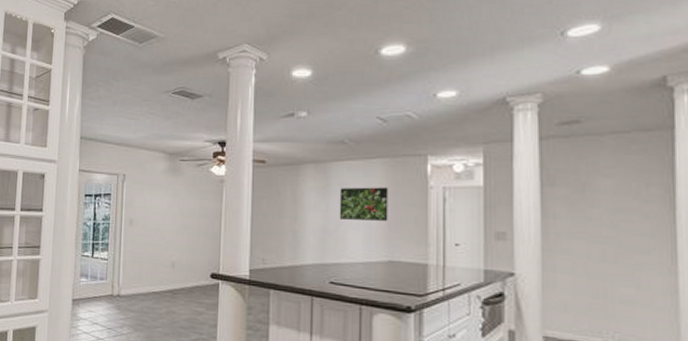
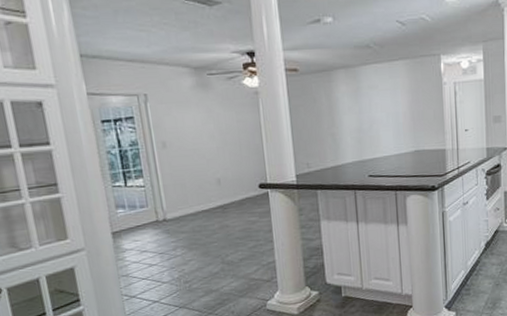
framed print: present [339,187,389,221] -> none [369,86,413,119]

